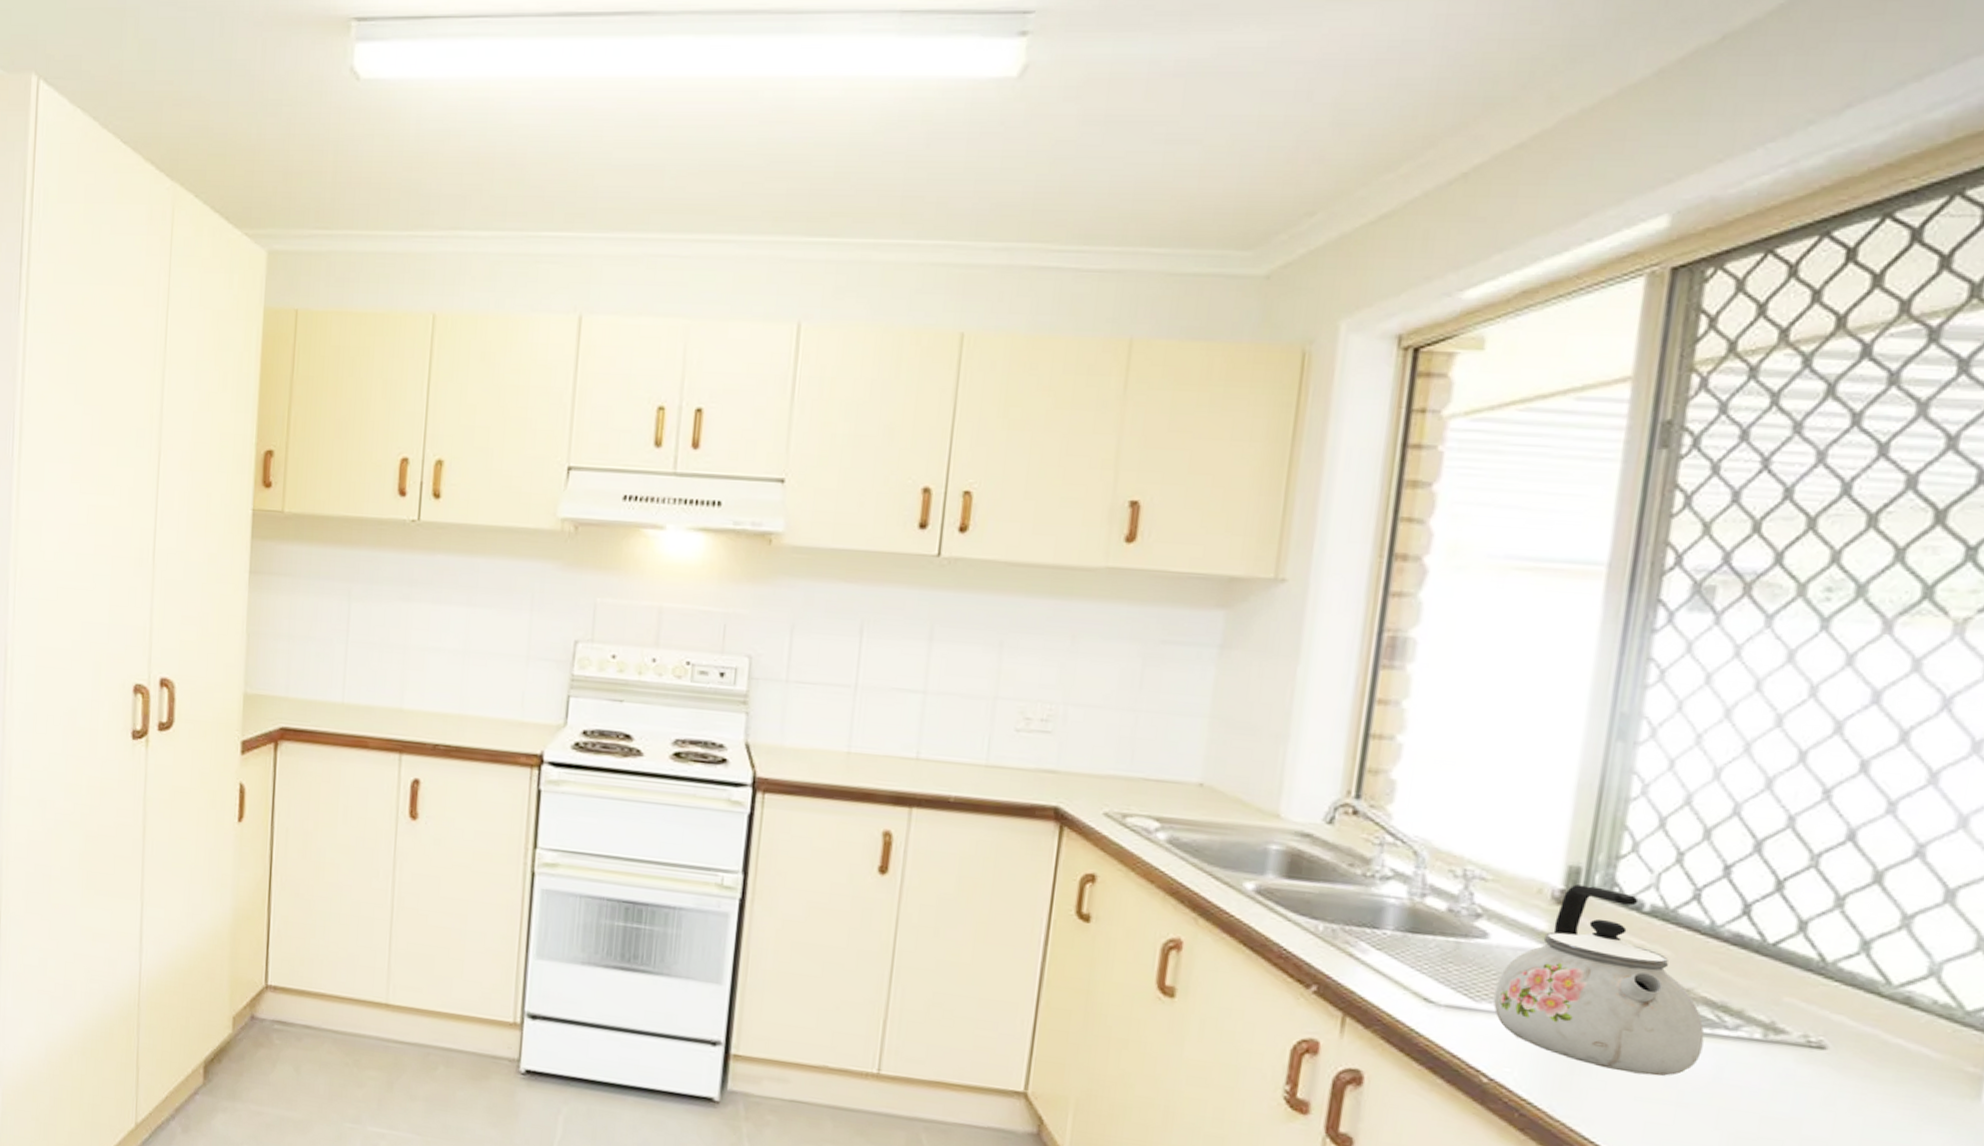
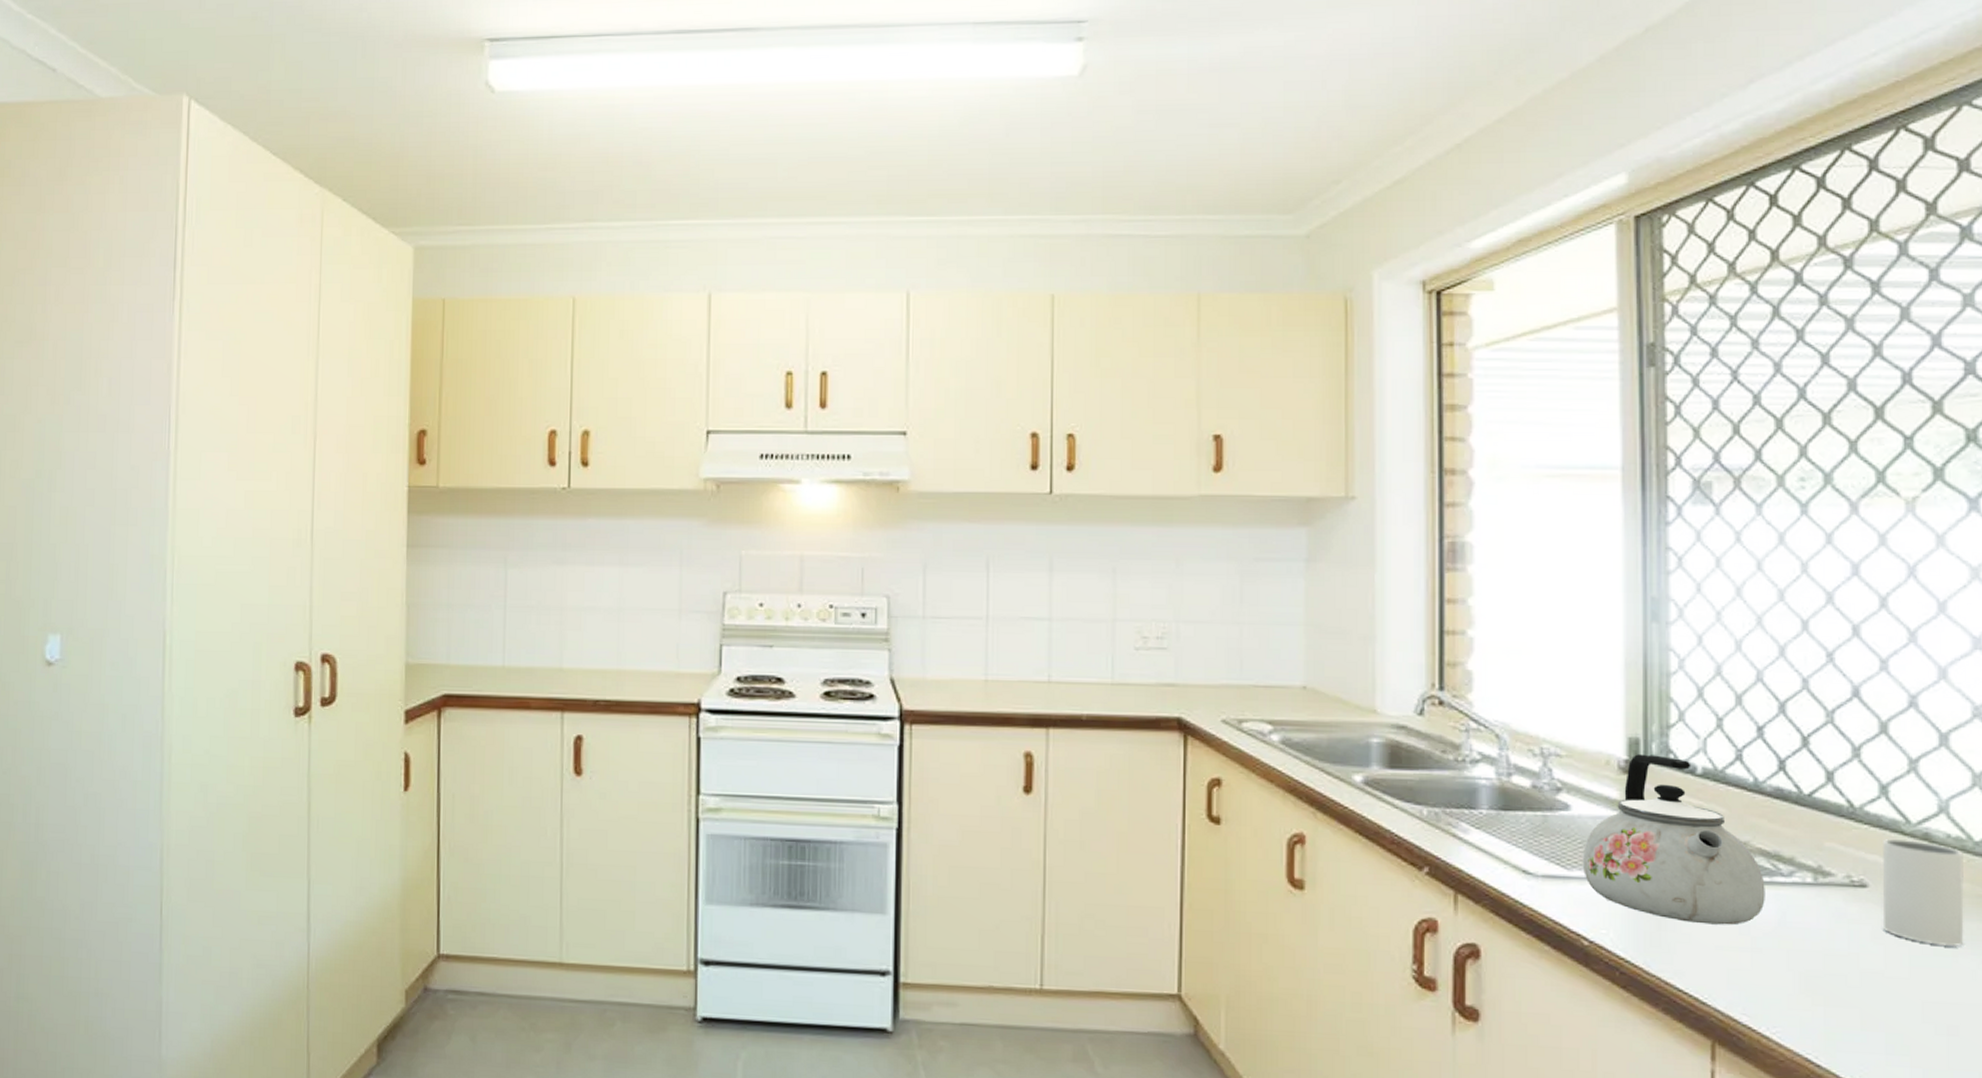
mug: none [1836,998,1949,1123] -> present [1882,838,1964,948]

